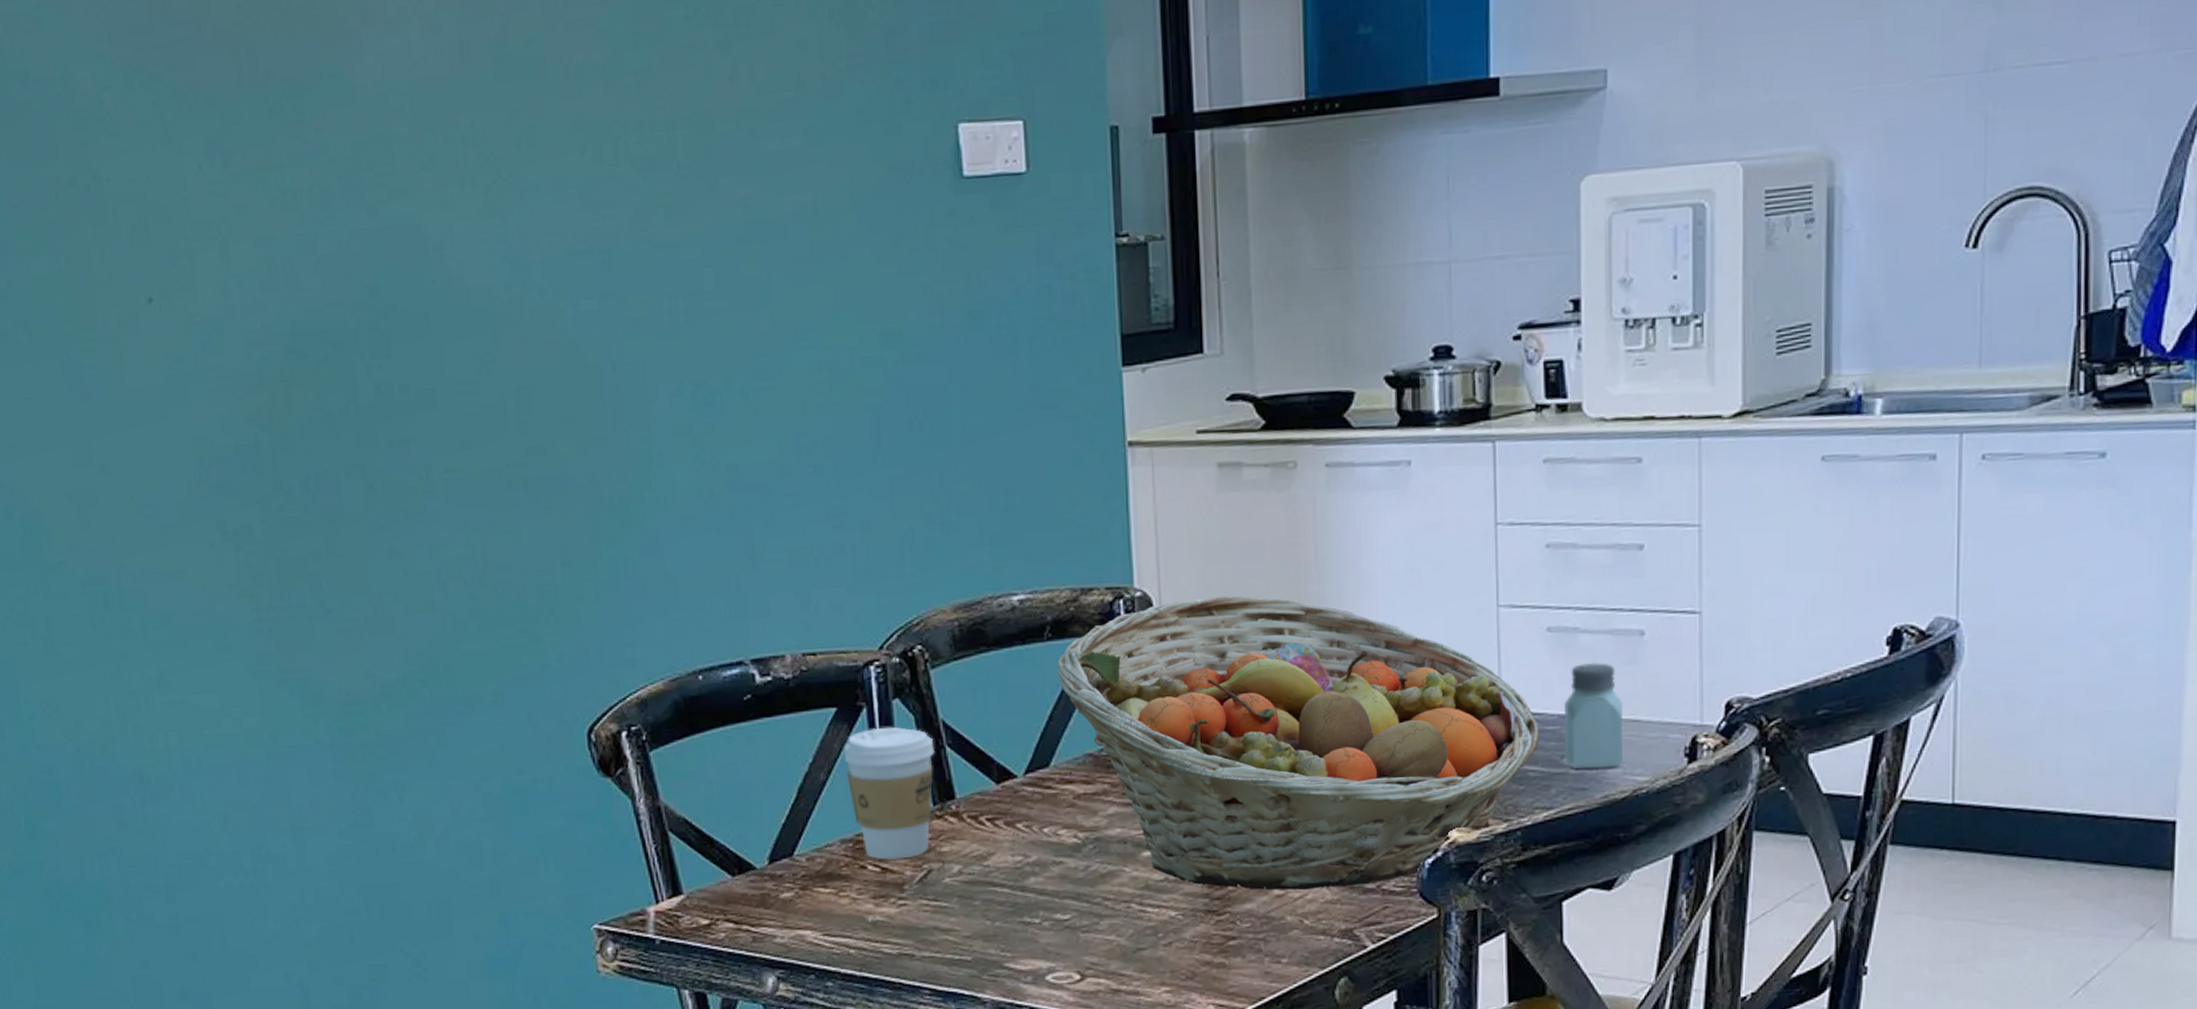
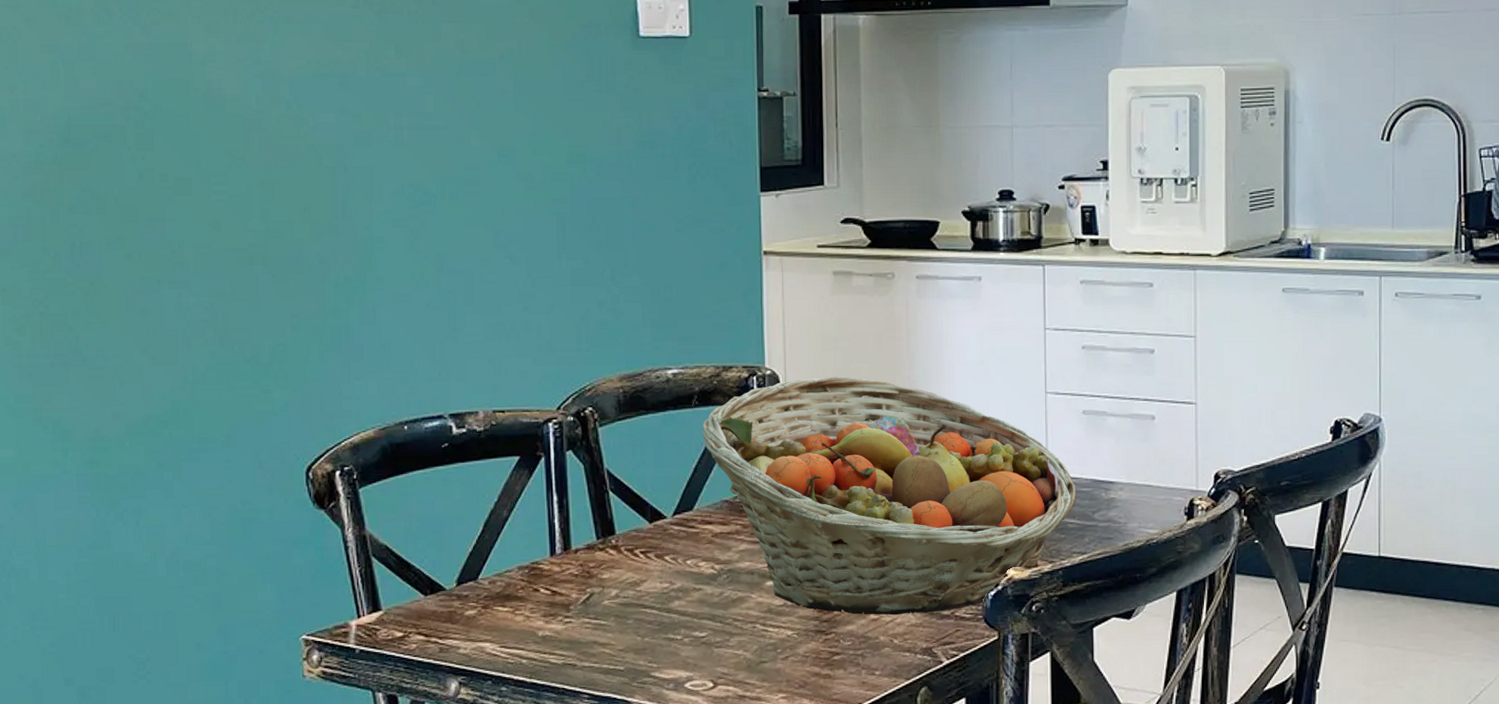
coffee cup: present [844,726,935,860] -> none [524,473,600,584]
saltshaker: present [1563,662,1624,768] -> none [1094,439,1140,522]

